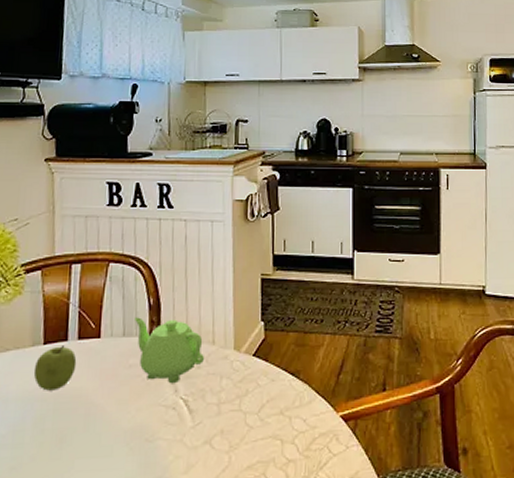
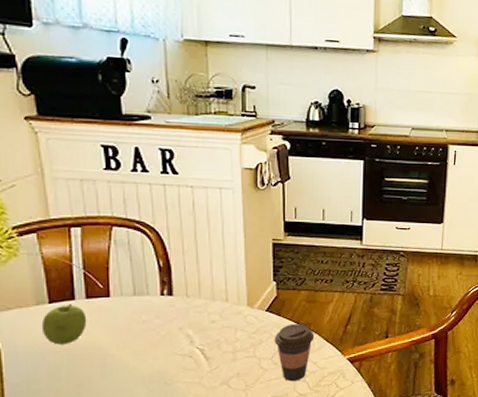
teapot: present [135,317,204,384] -> none [145,278,218,336]
coffee cup: none [260,372,304,444] -> present [274,324,315,382]

